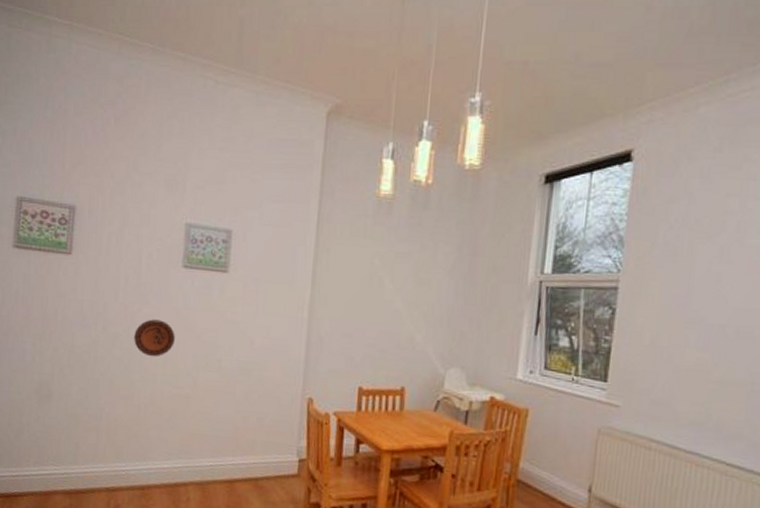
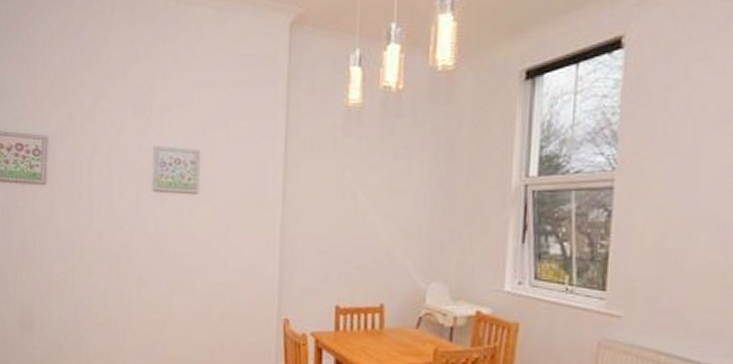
decorative plate: present [134,319,175,357] -> none [109,245,148,283]

